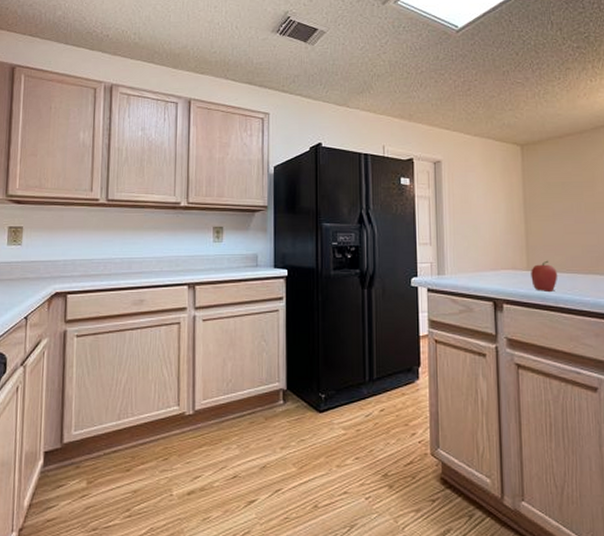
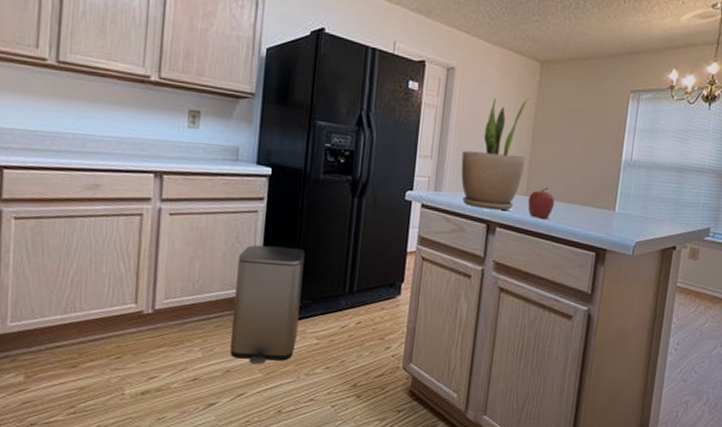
pedal bin: none [264,341,325,459] -> present [230,244,305,365]
potted plant: none [459,178,522,288] -> present [461,97,531,211]

